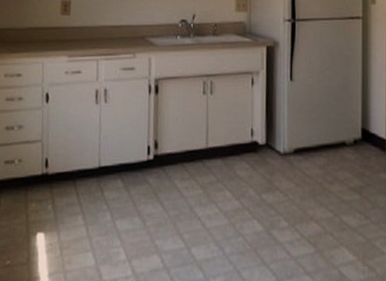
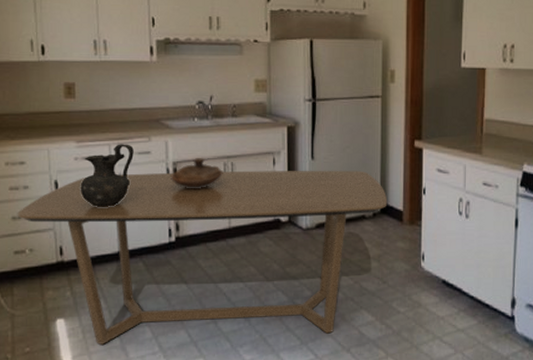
dining table: none [10,89,370,271] -> present [17,170,388,345]
pitcher: none [68,59,119,121] -> present [80,144,134,207]
decorative bowl: none [152,74,203,106] -> present [170,157,223,188]

